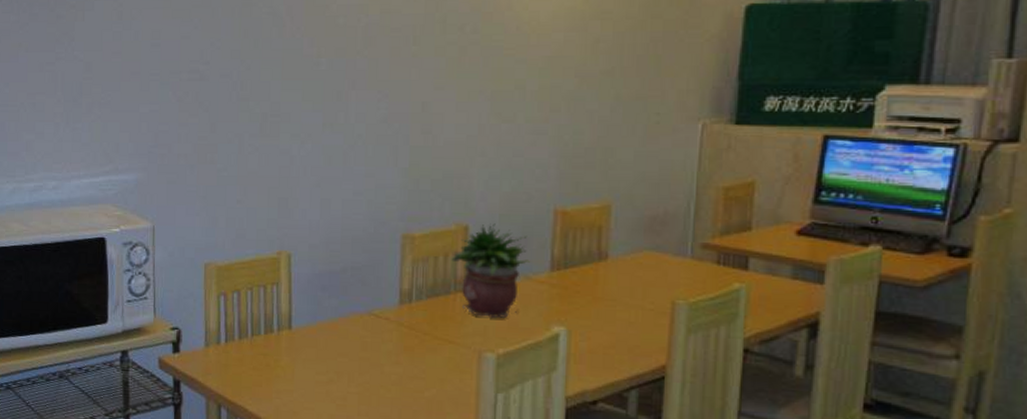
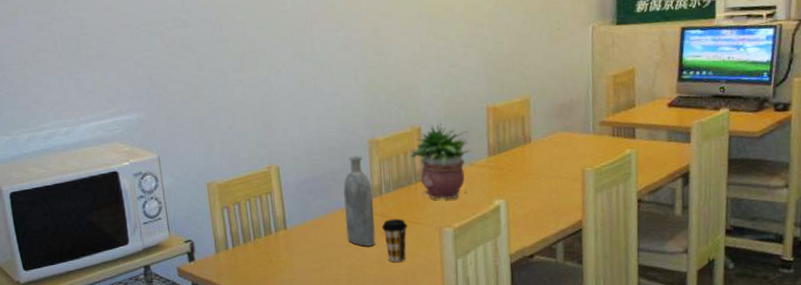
bottle: none [363,251,401,364] -> present [343,156,376,247]
coffee cup: none [406,333,439,387] -> present [381,218,407,262]

